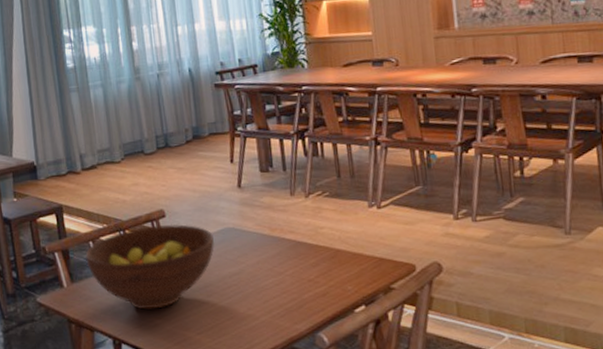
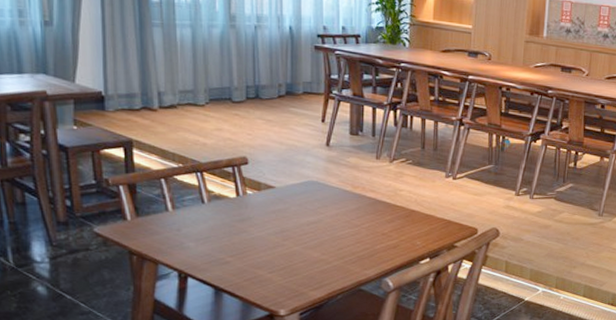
fruit bowl: present [85,224,214,310] -> none [155,171,296,248]

